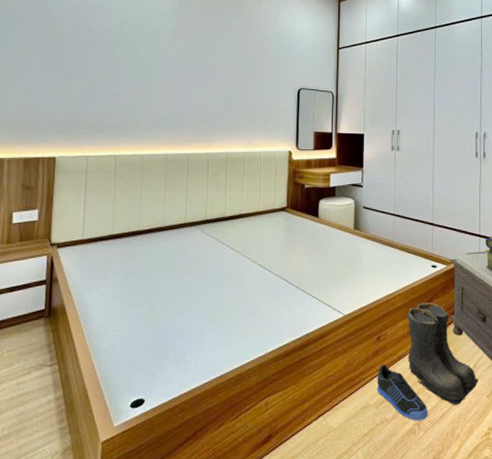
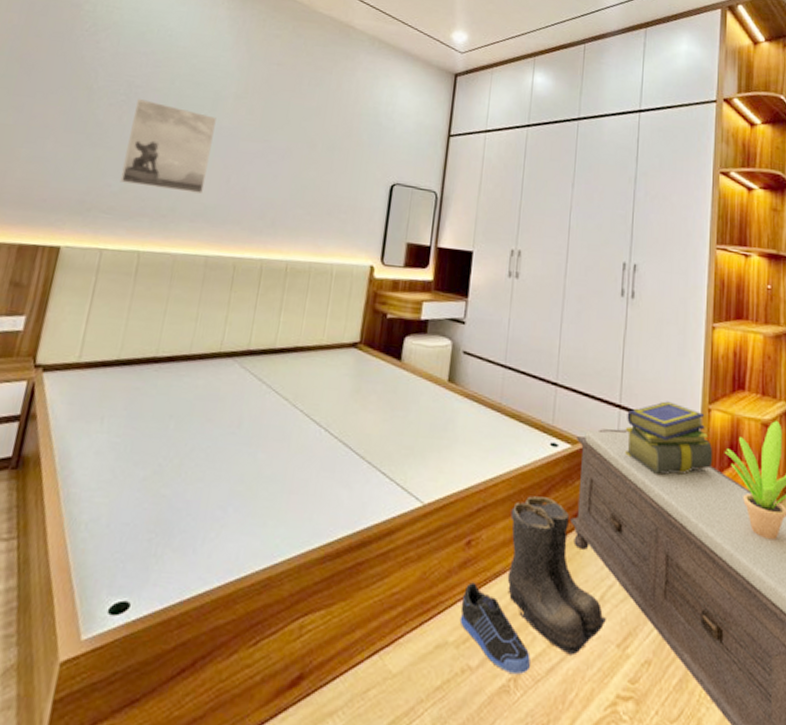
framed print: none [93,39,160,108] -> present [120,98,217,194]

